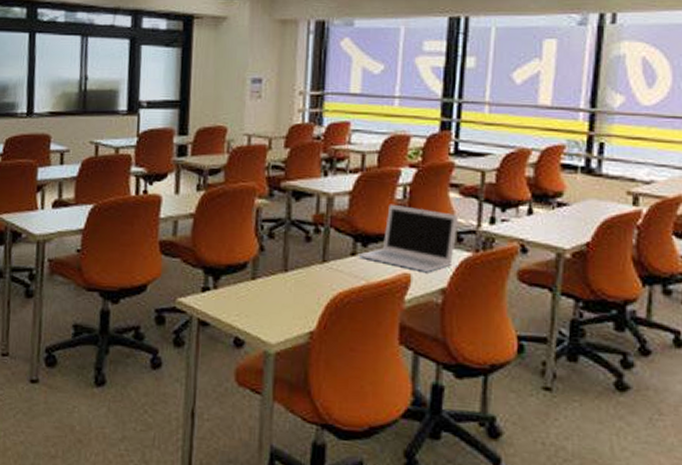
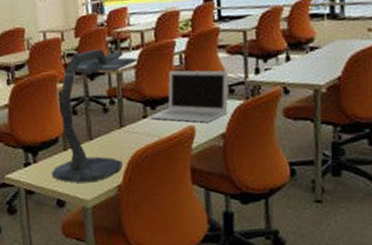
desk lamp: none [232,165,354,323] -> present [51,49,138,183]

